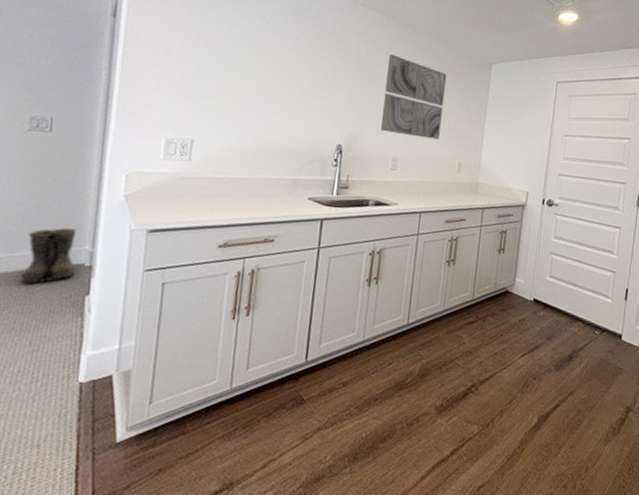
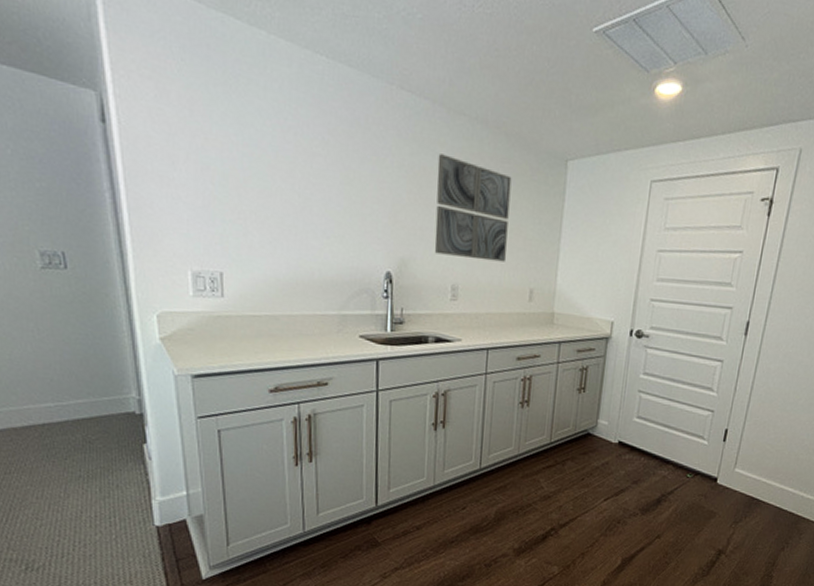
boots: present [20,227,77,285] -> none [71,374,127,434]

